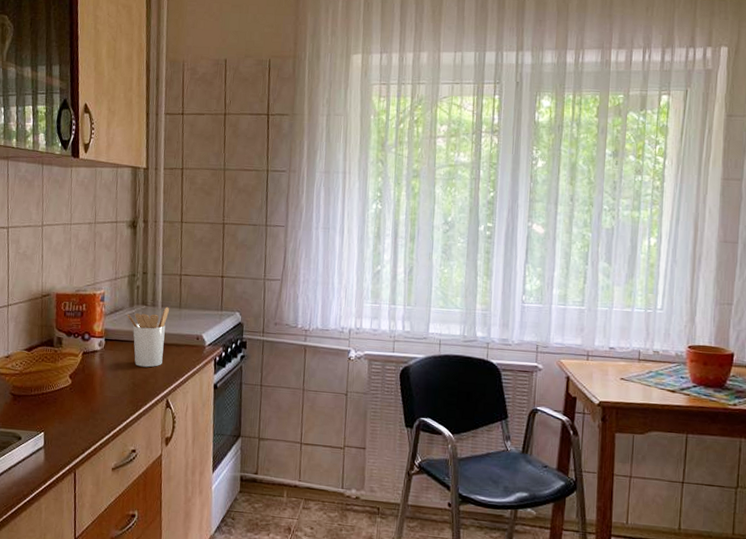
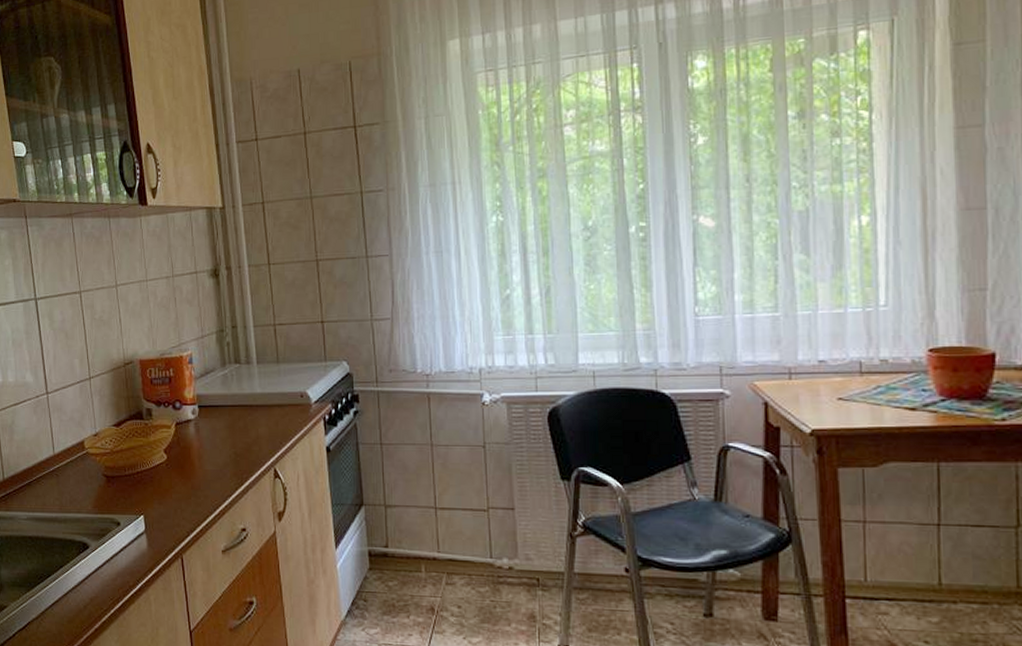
utensil holder: present [126,307,169,368] -> none [219,363,266,434]

